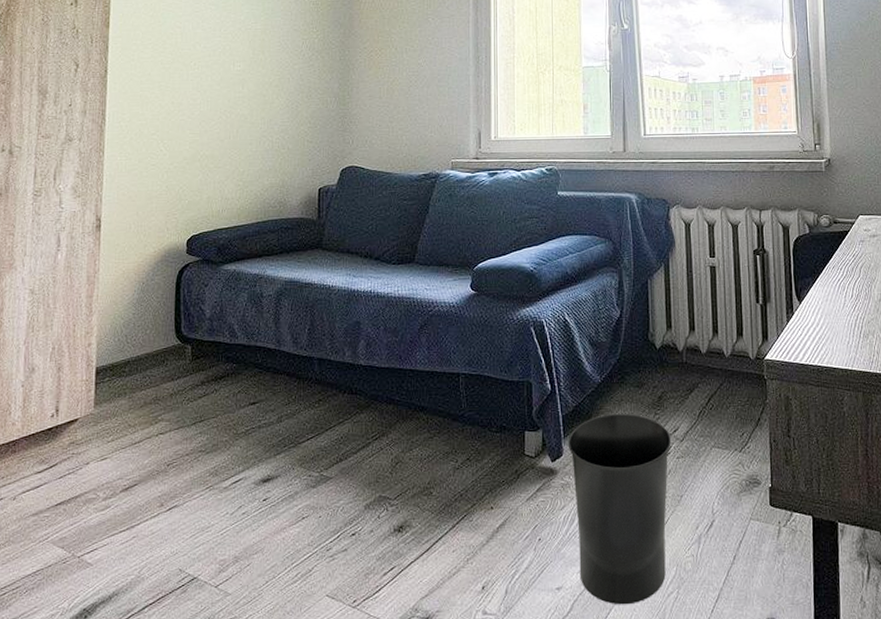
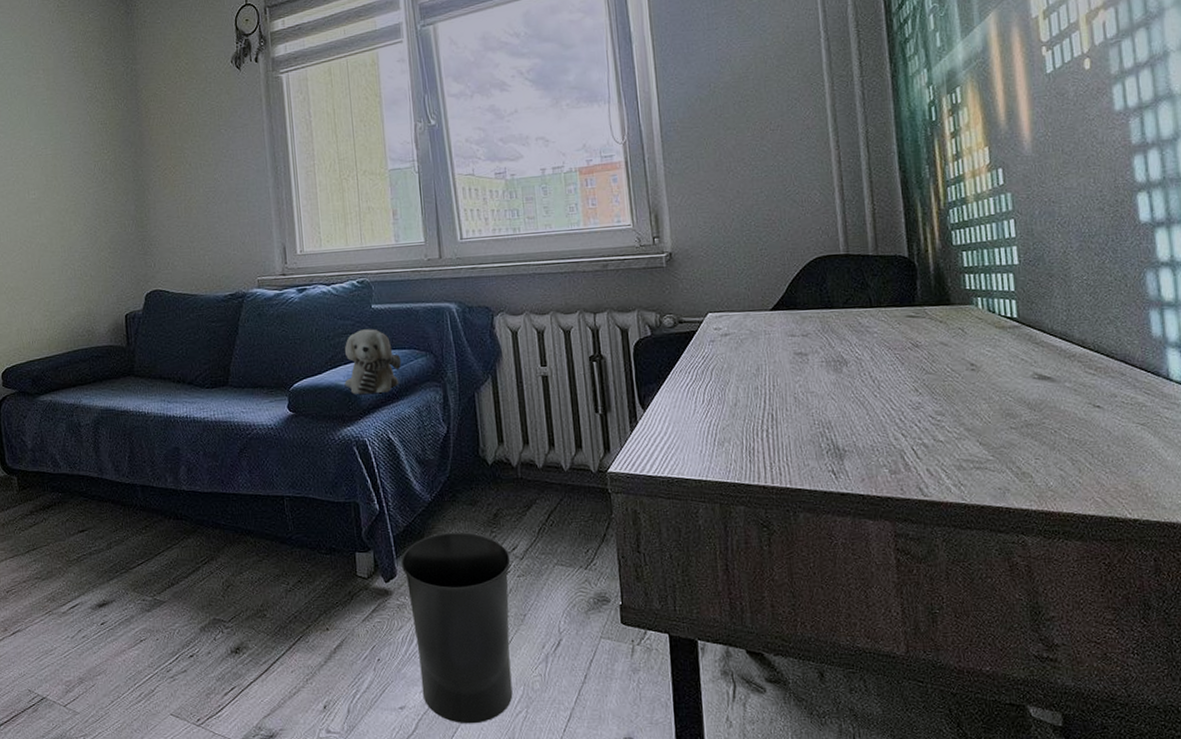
plush toy: none [527,214,582,277] -> present [344,329,402,395]

